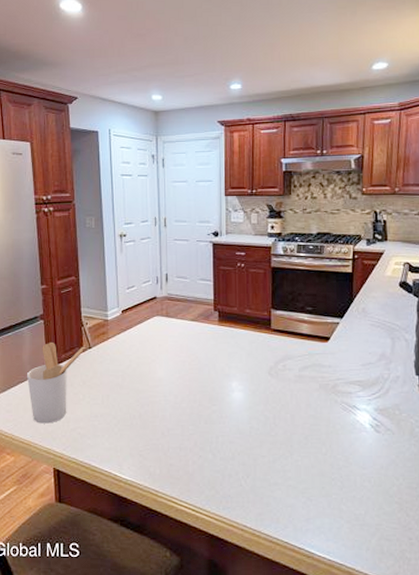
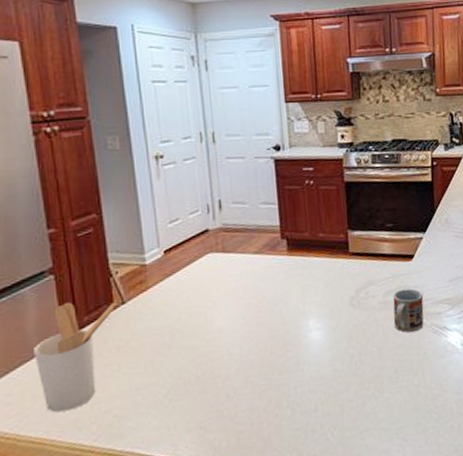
cup: none [306,367,337,407] -> present [392,288,424,333]

